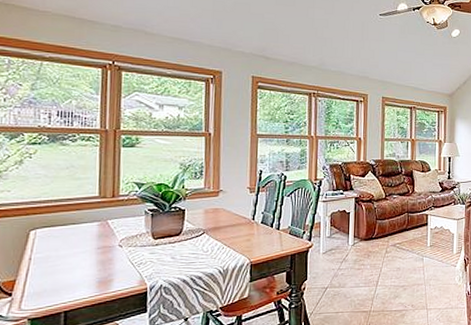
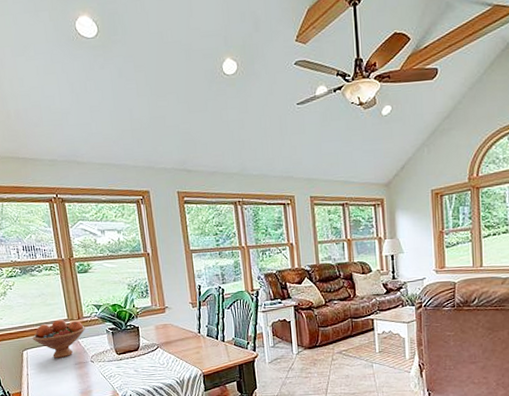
fruit bowl: none [47,196,119,240] -> present [32,319,85,358]

